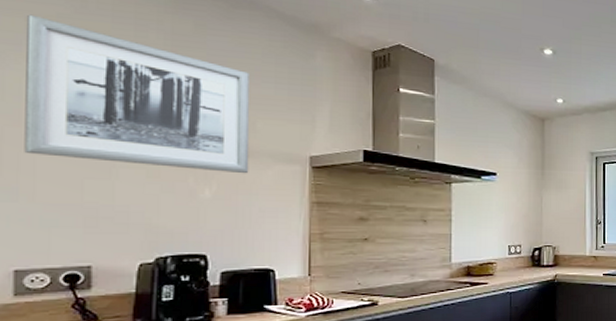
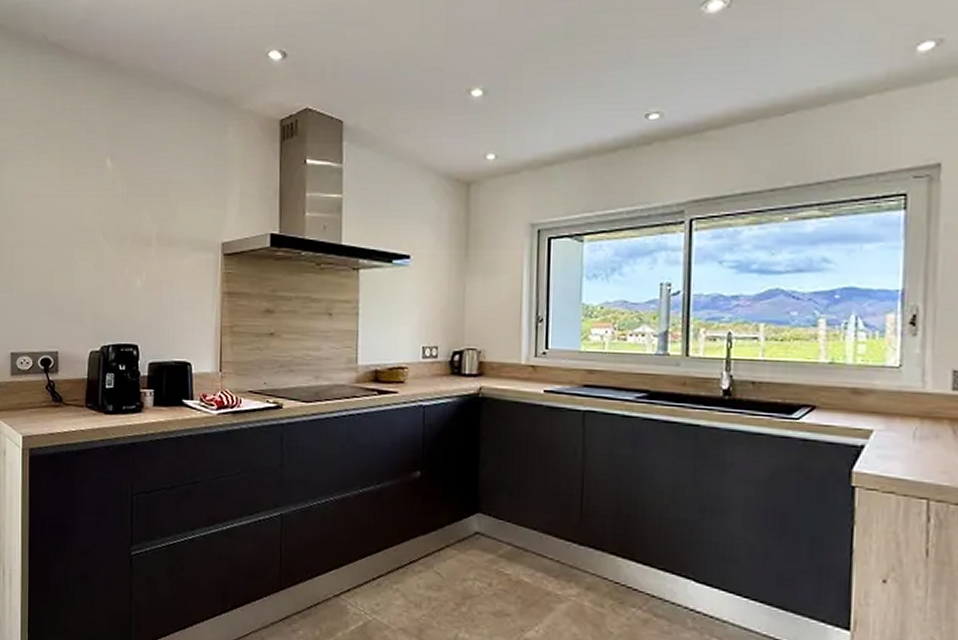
wall art: present [24,14,250,174] -> none [16,122,172,263]

